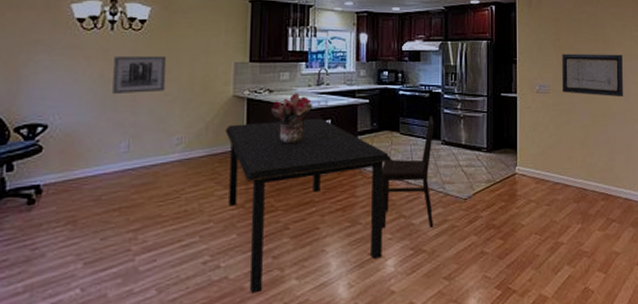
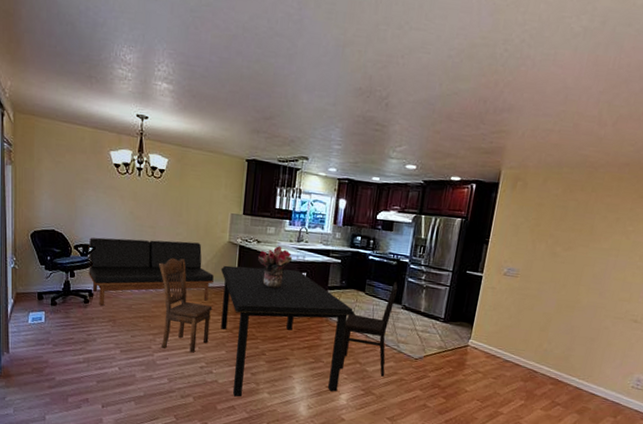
sofa: none [36,102,216,204] -> present [88,237,214,306]
wall art: present [113,55,167,93] -> none [139,198,179,231]
dining chair: none [139,124,216,247] -> present [158,257,213,353]
wall art: present [562,53,623,97] -> none [531,240,608,292]

